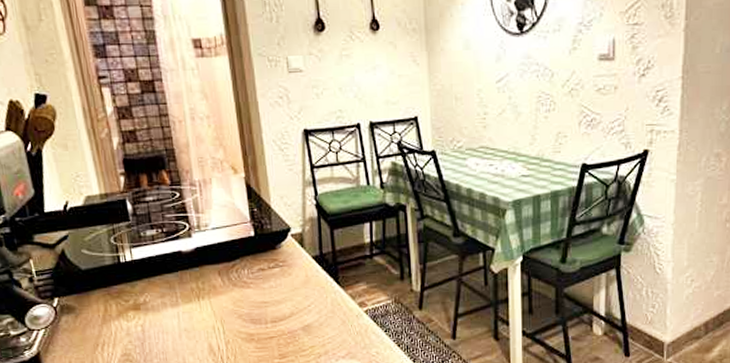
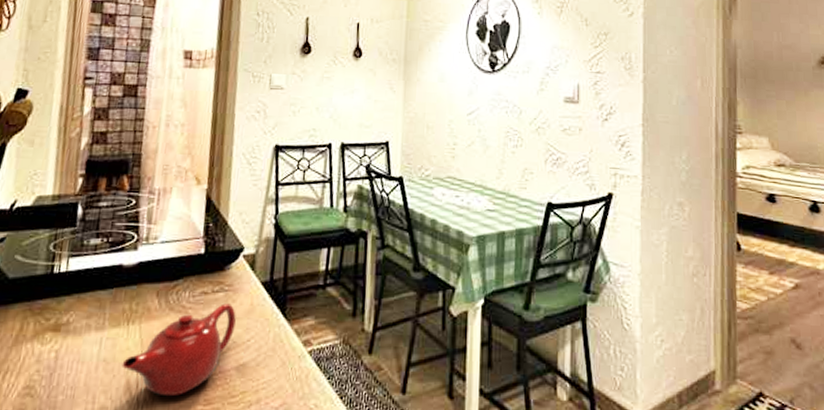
teapot: none [201,277,295,354] -> present [121,303,236,397]

